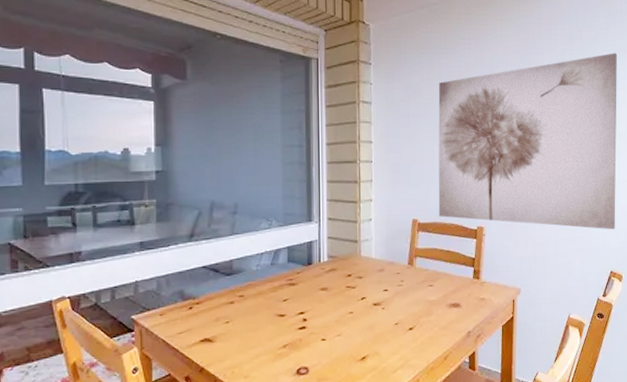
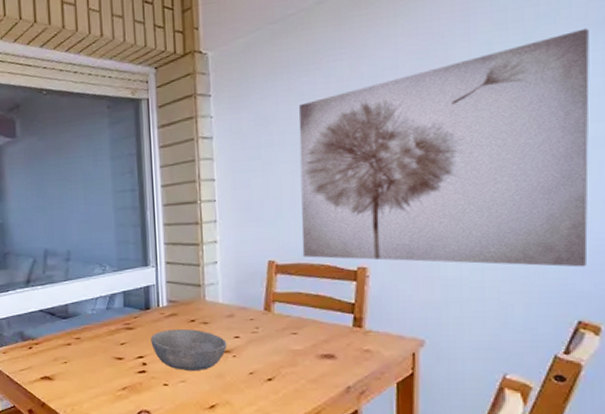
bowl: none [311,284,378,325] -> present [150,329,227,372]

